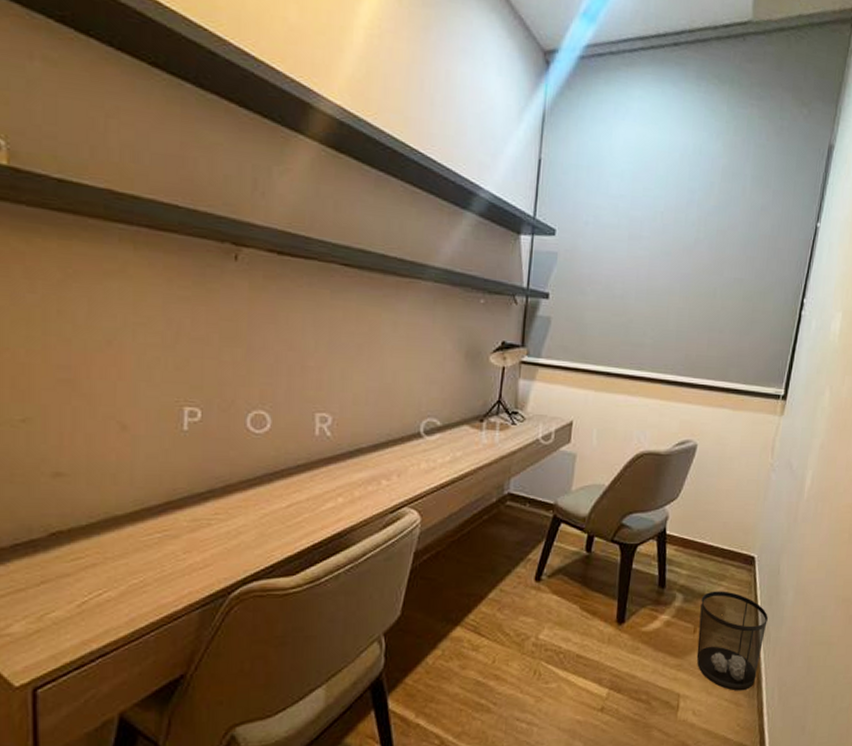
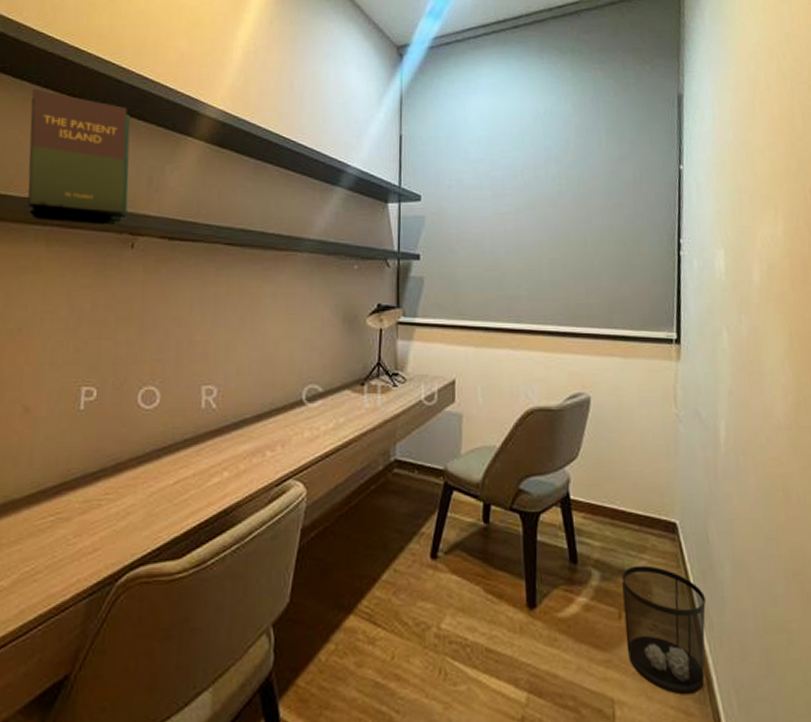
books: none [103,50,230,232] -> present [27,89,130,226]

